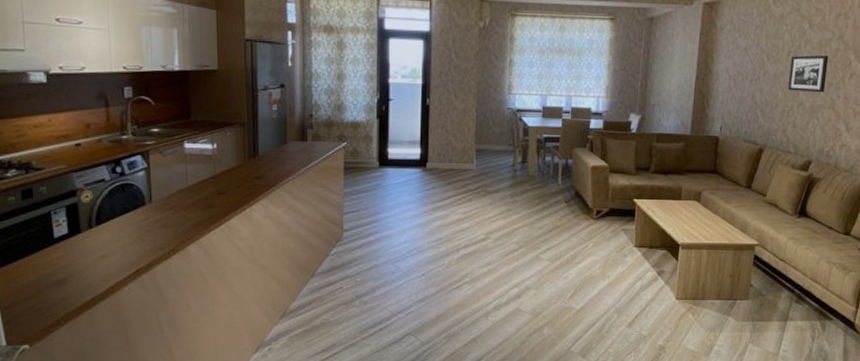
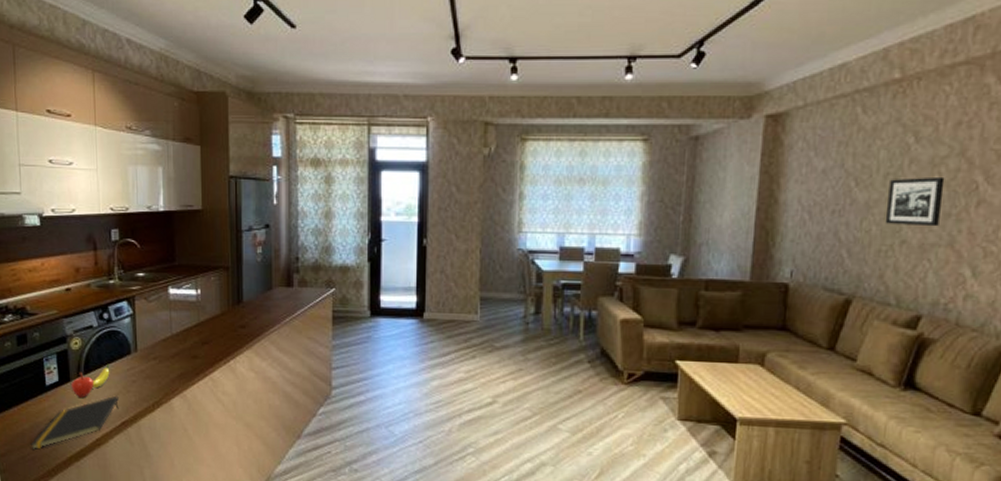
notepad: none [38,245,133,300] -> present [31,395,119,449]
fruit: none [81,215,123,248] -> present [70,363,110,398]

